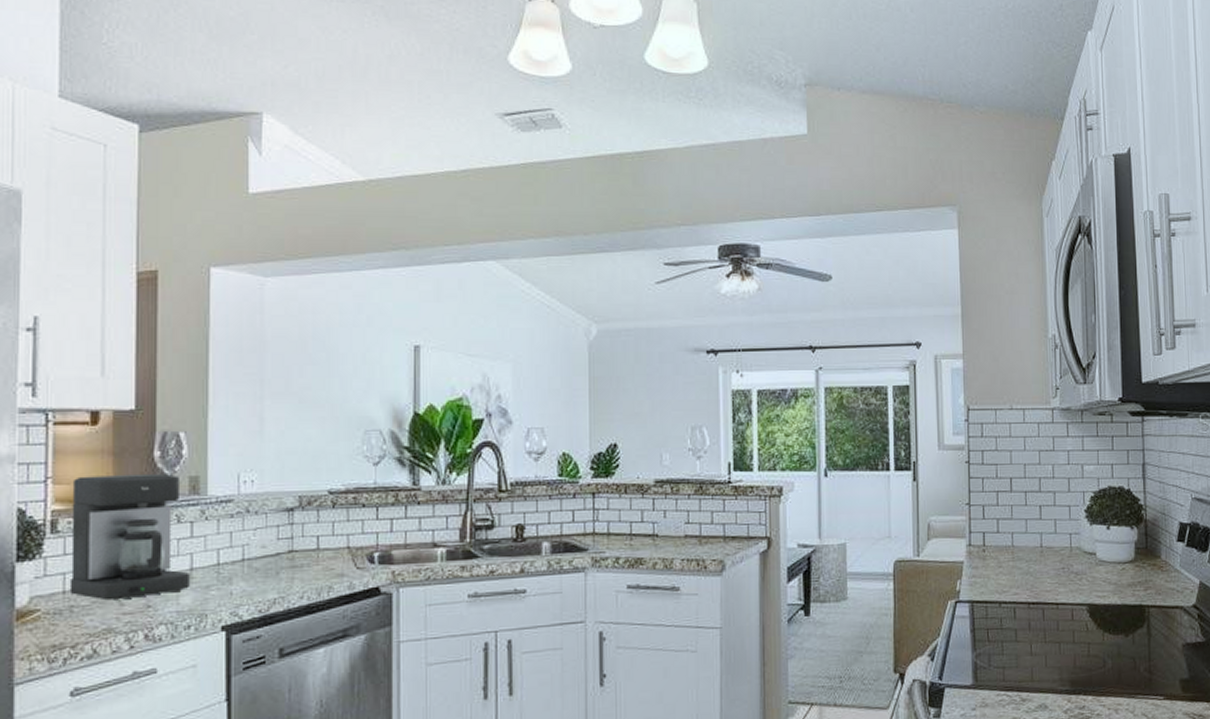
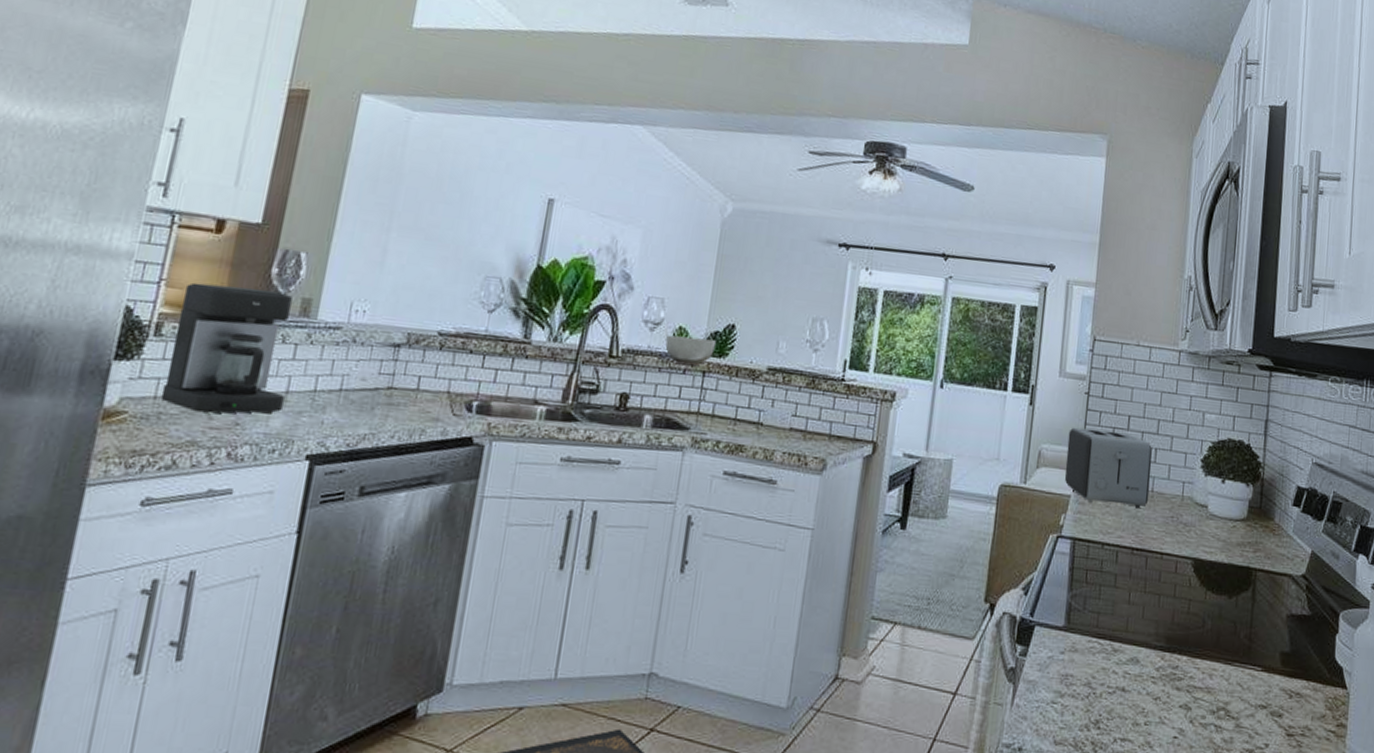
bowl: none [550,461,600,488] -> present [665,335,716,365]
toaster: none [954,495,1039,566] -> present [1064,427,1152,509]

